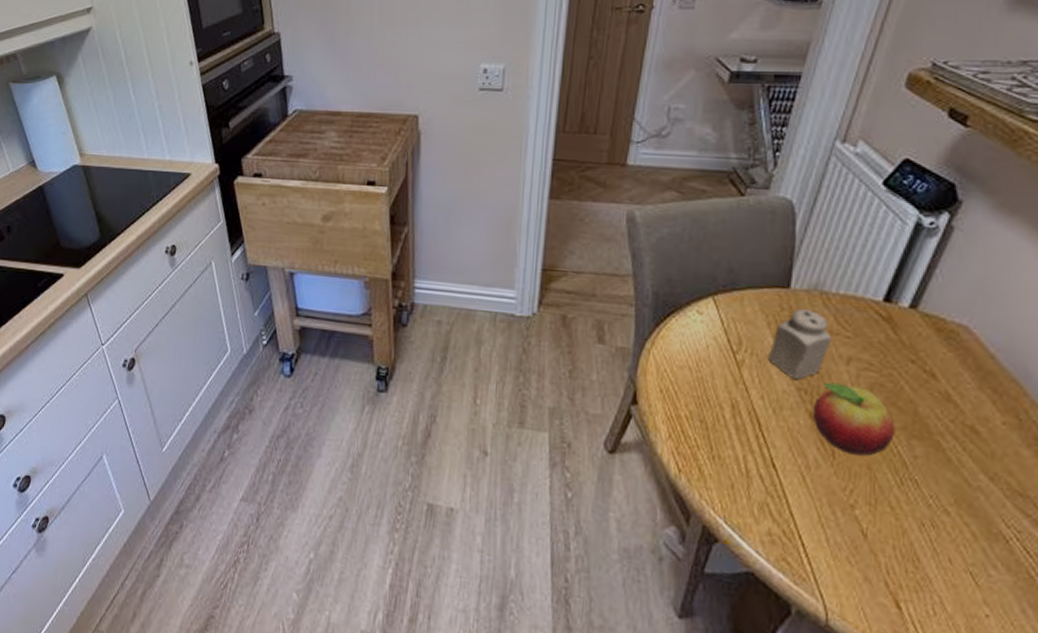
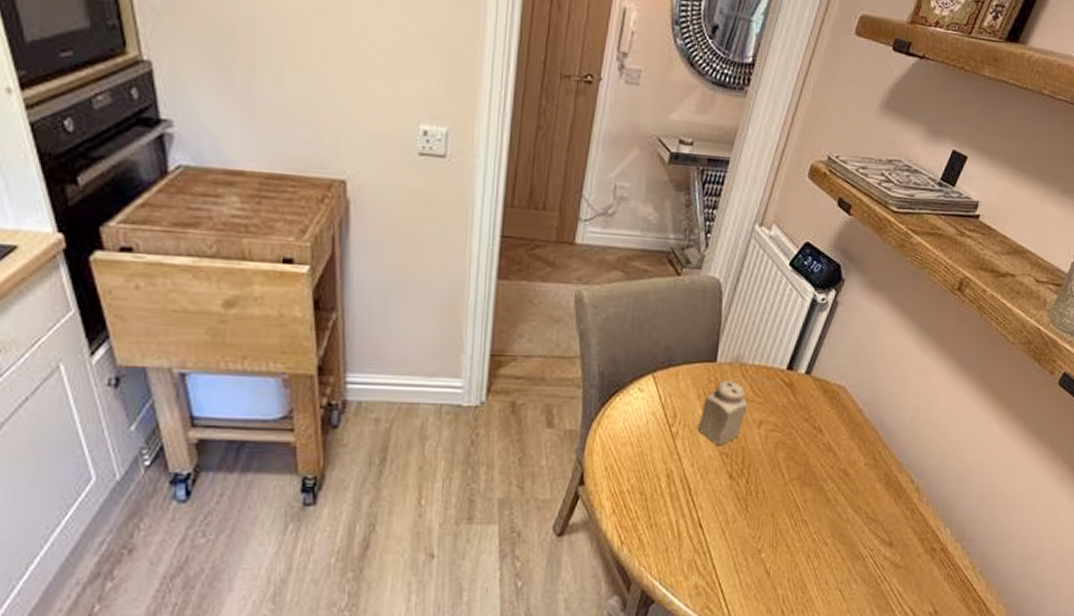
fruit: present [812,381,895,456] -> none [731,445,792,506]

